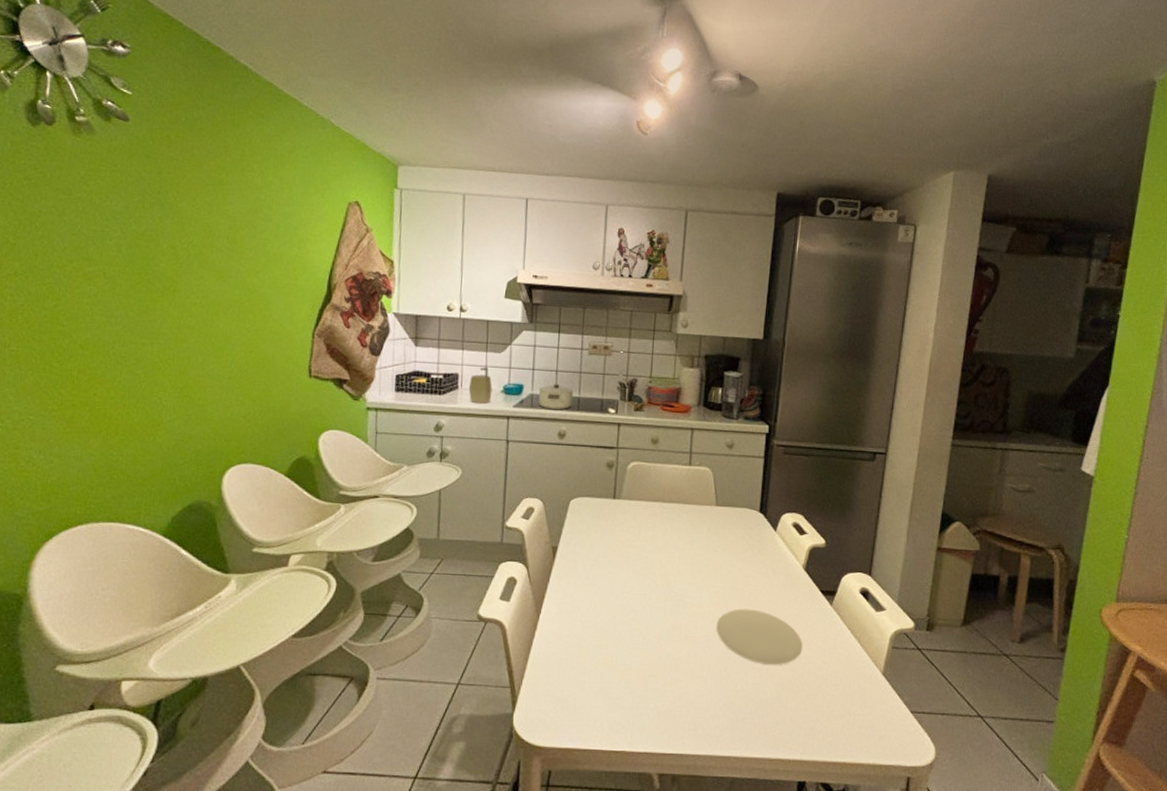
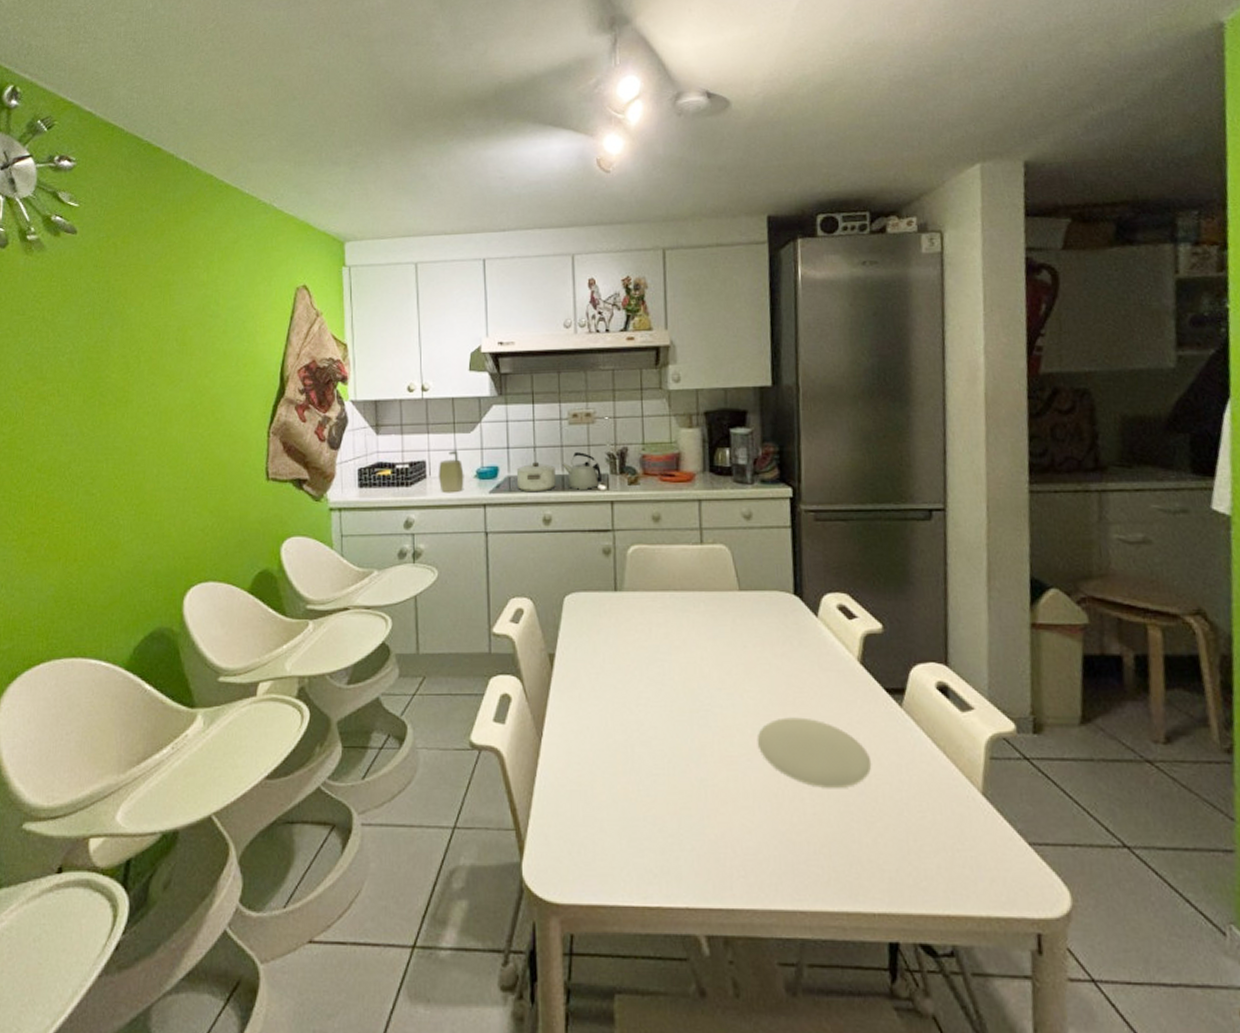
kettle: none [580,379,613,412] -> present [562,452,603,490]

